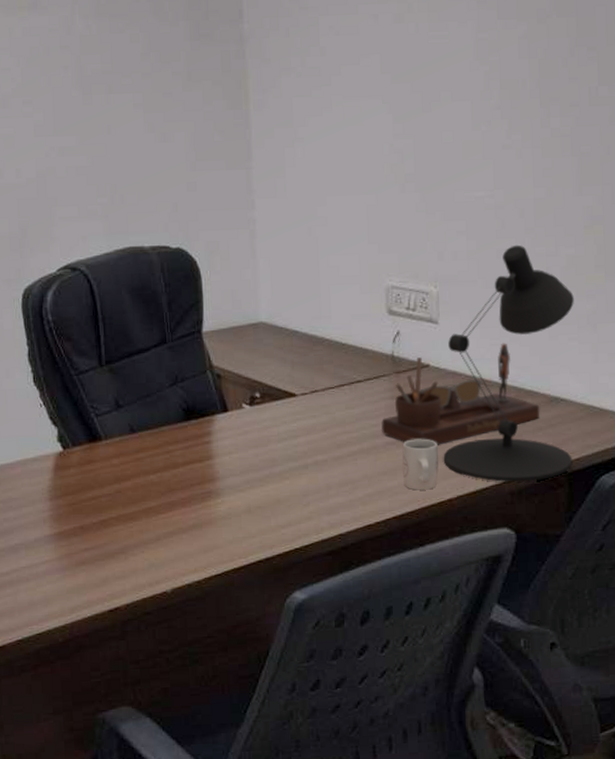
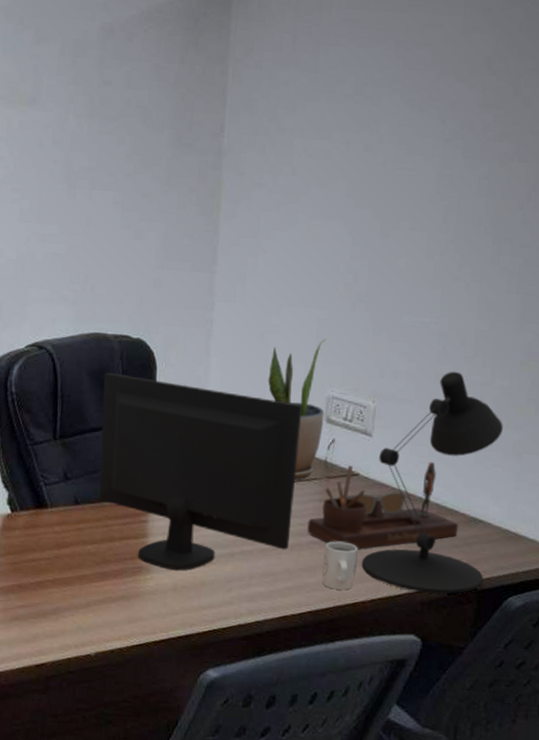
monitor: none [145,288,364,491] -> present [99,373,303,571]
potted plant: none [321,225,386,378] -> present [267,338,327,479]

